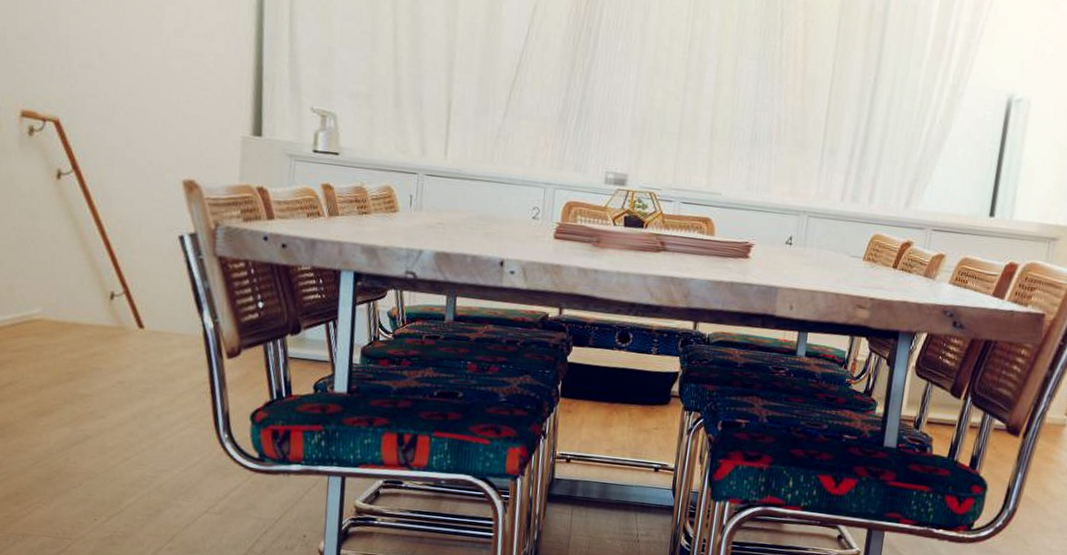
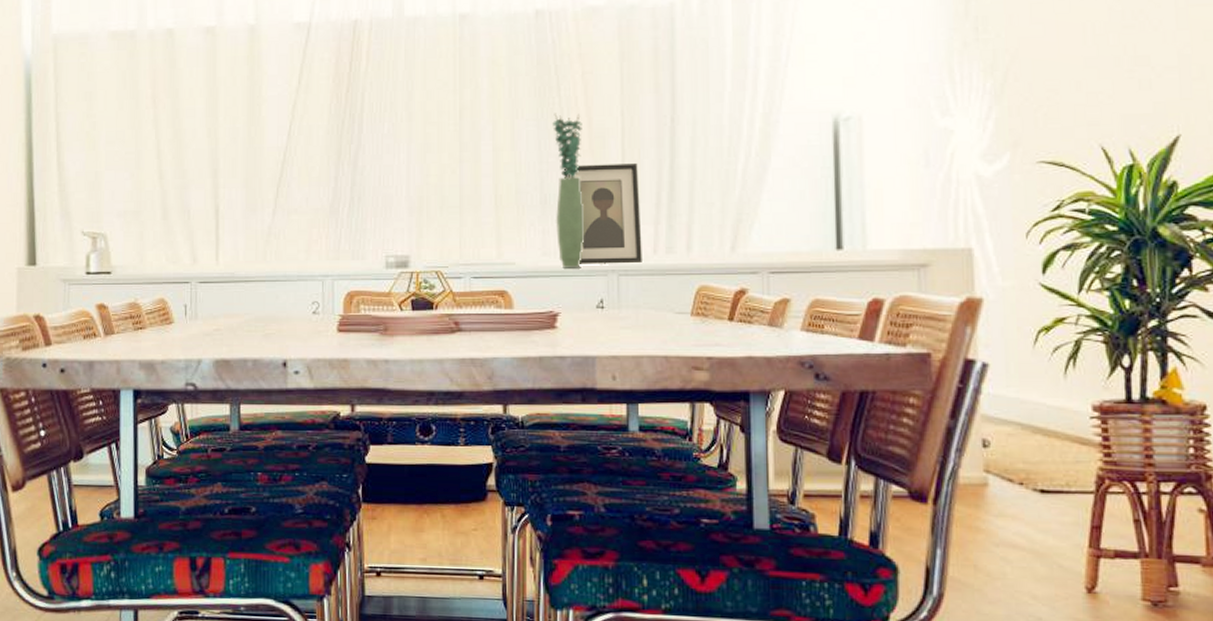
vase: none [760,56,798,206] -> present [552,113,585,268]
picture frame: none [775,109,840,208] -> present [564,163,642,264]

